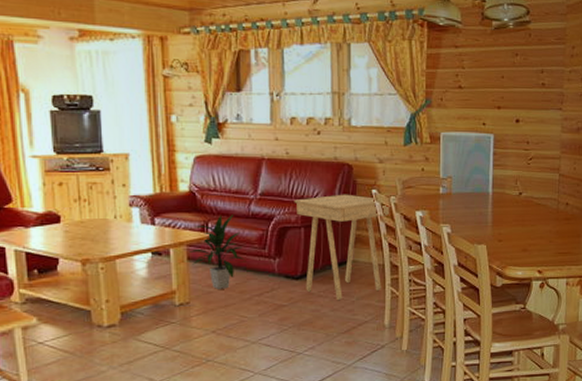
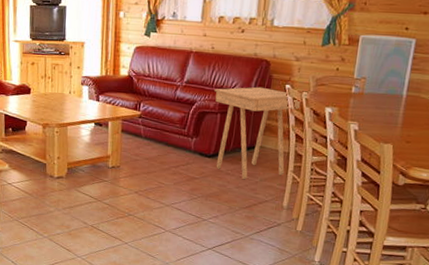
indoor plant: present [188,215,245,289] -> none [122,97,168,159]

